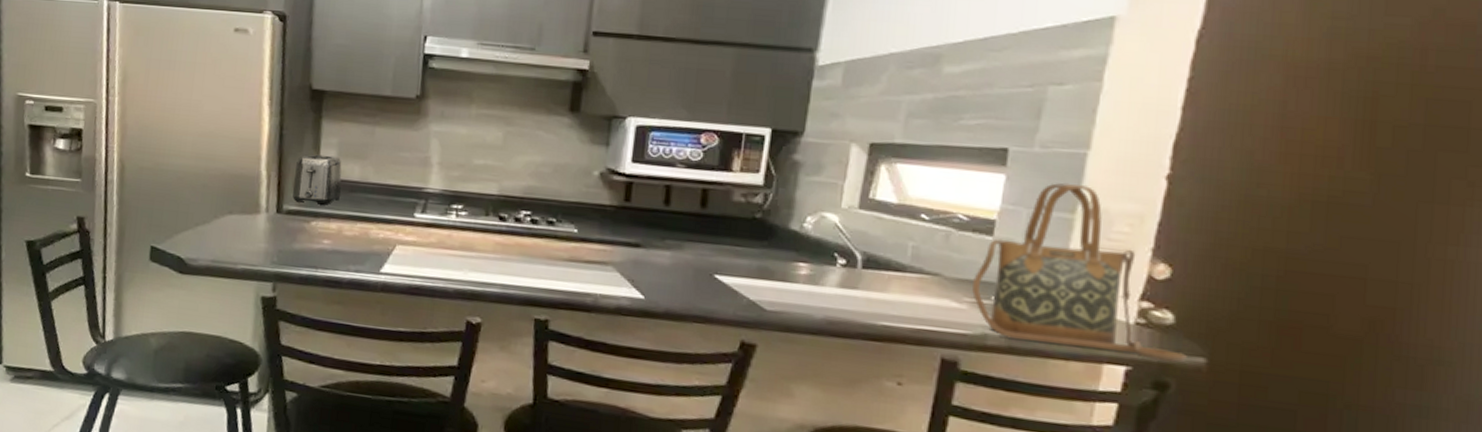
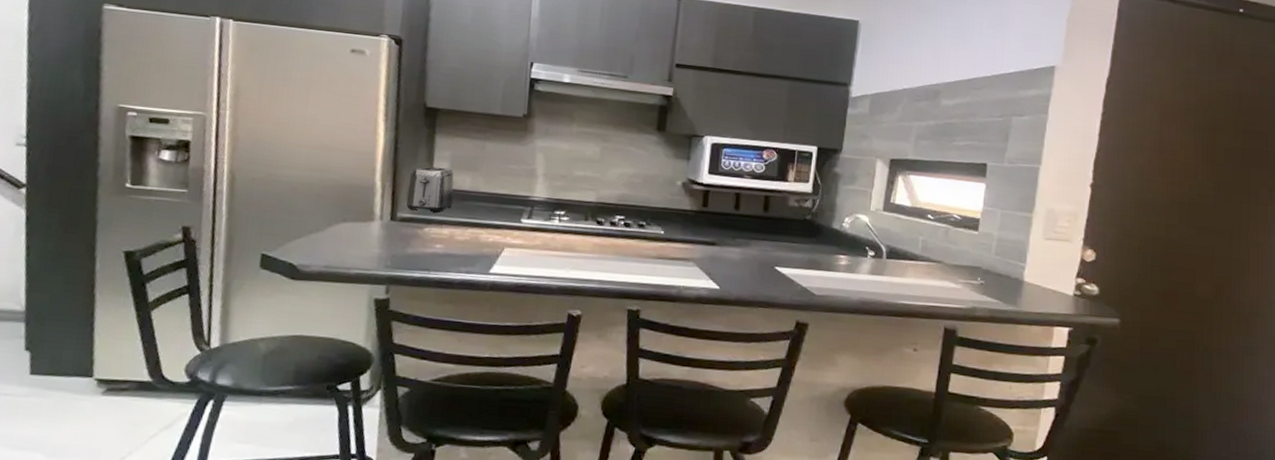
handbag: present [972,182,1187,363] -> none [965,189,1107,324]

